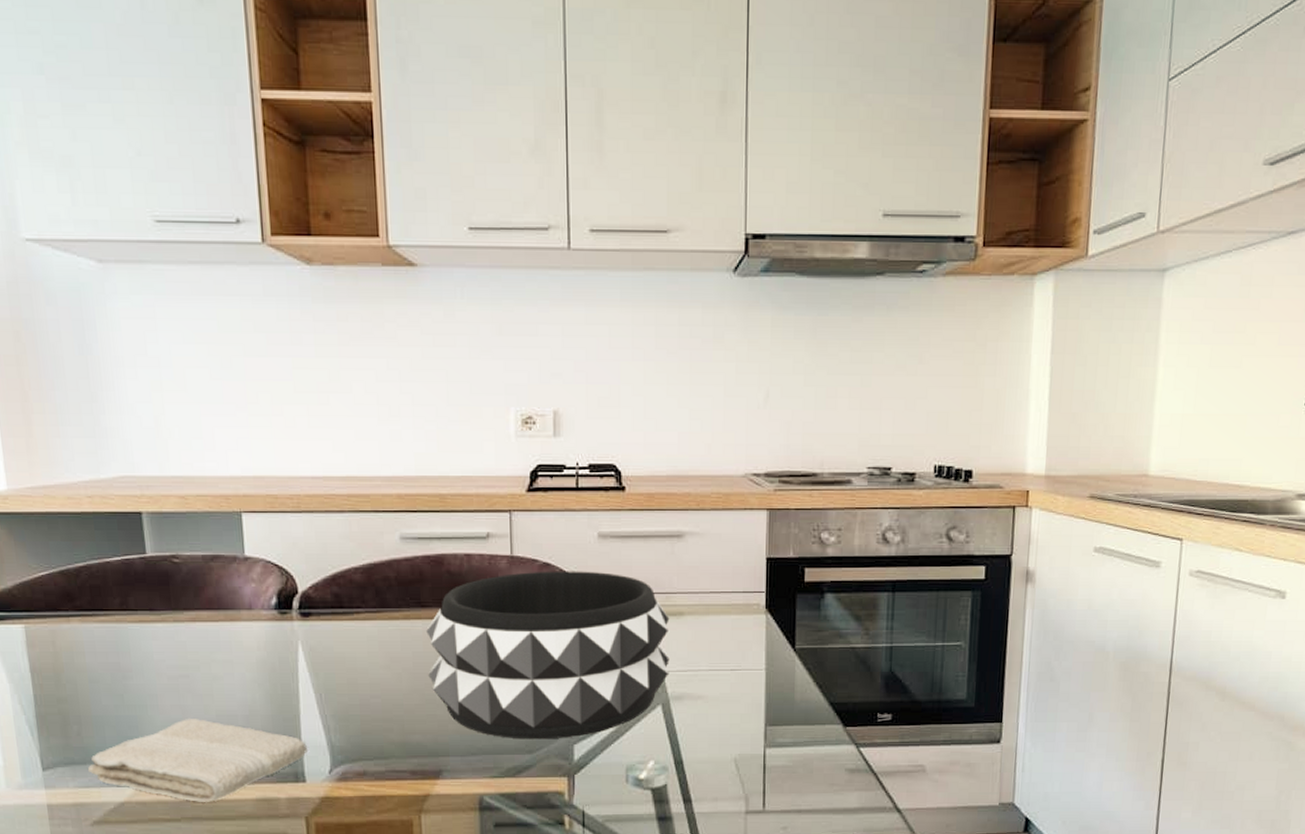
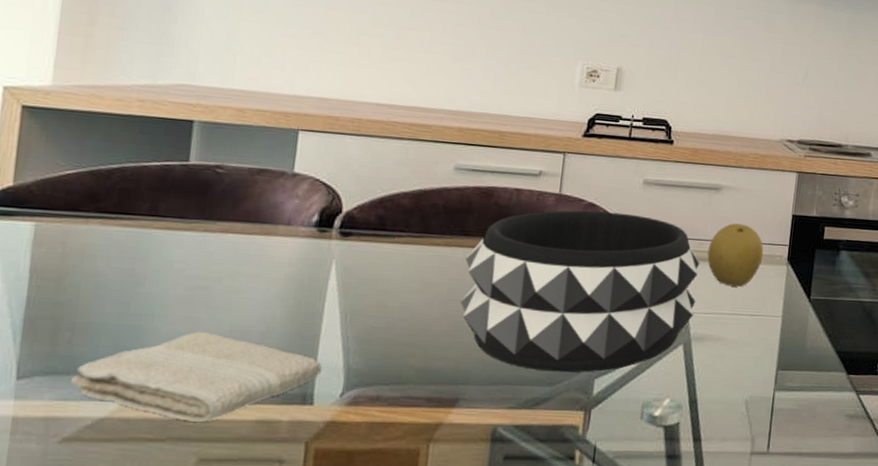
fruit: none [677,572,738,641] -> present [707,223,764,287]

